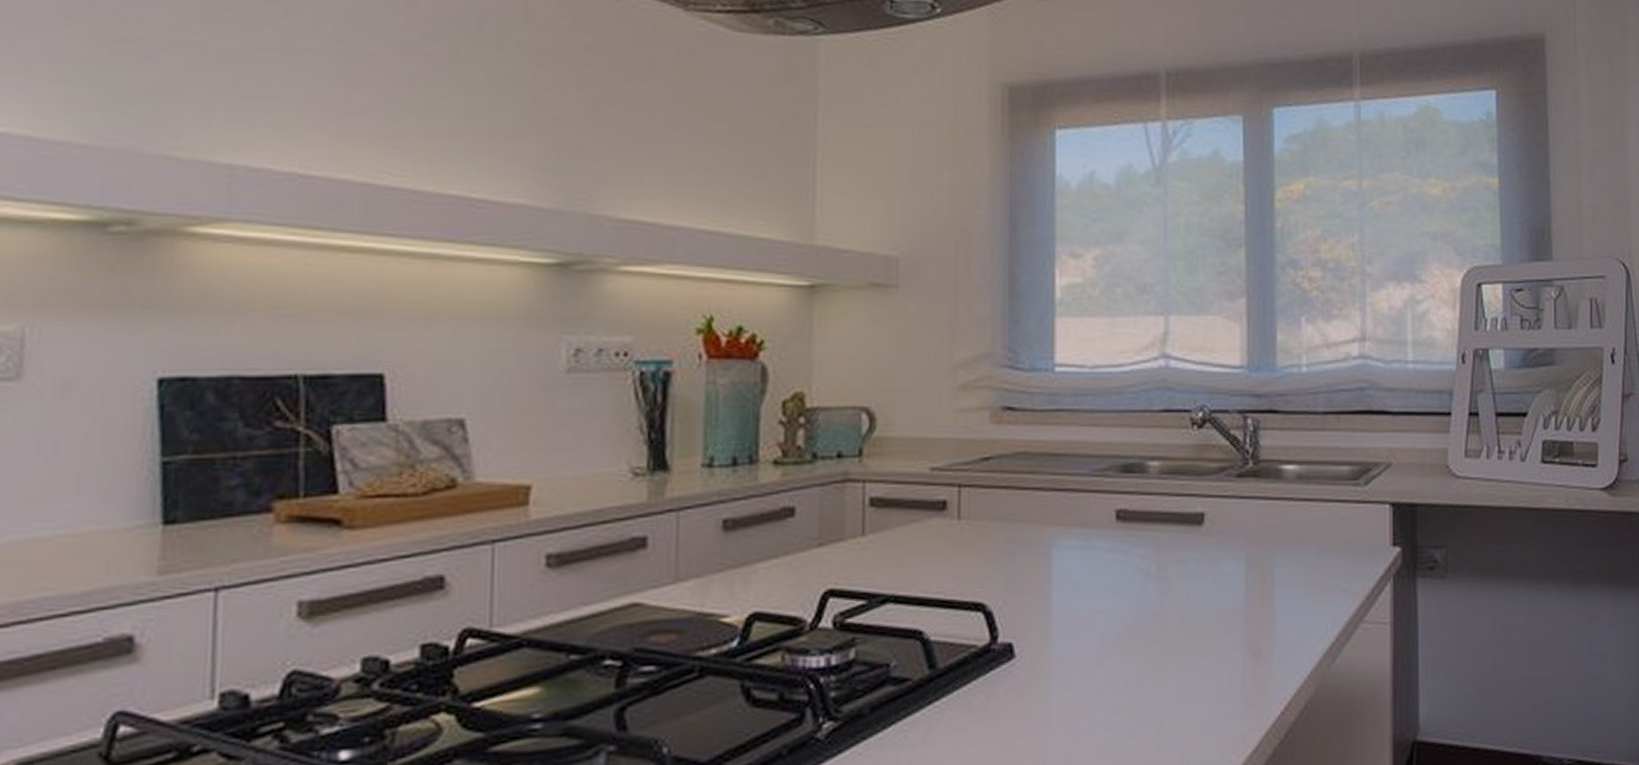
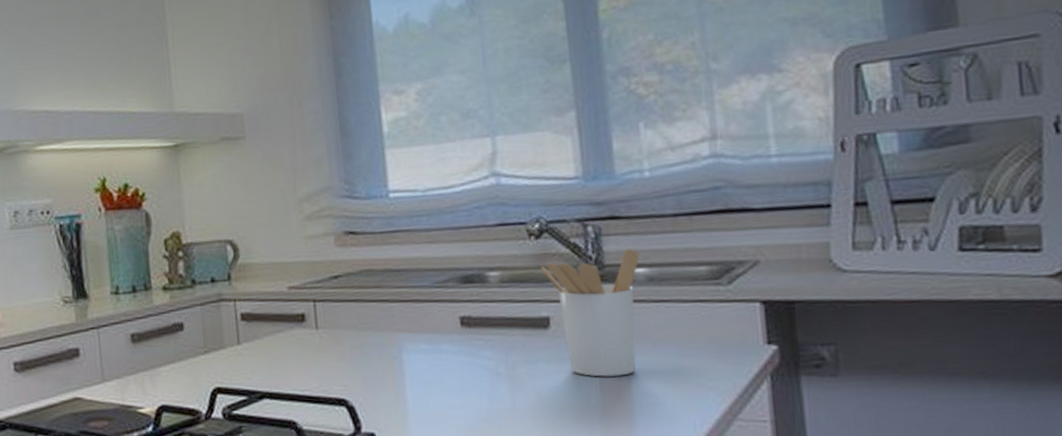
utensil holder: none [1200,445,1291,578] -> present [540,249,640,377]

